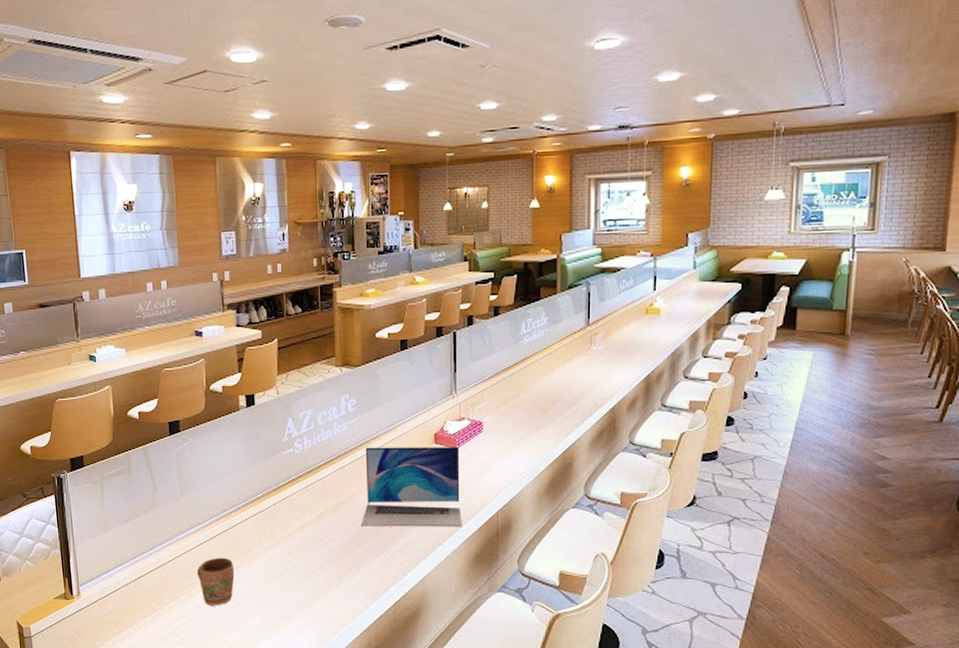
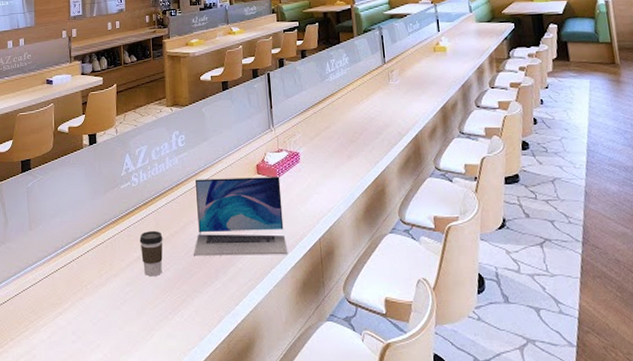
mug: present [196,557,235,606] -> none [41,290,77,340]
coffee cup: none [302,500,328,546] -> present [139,231,163,277]

